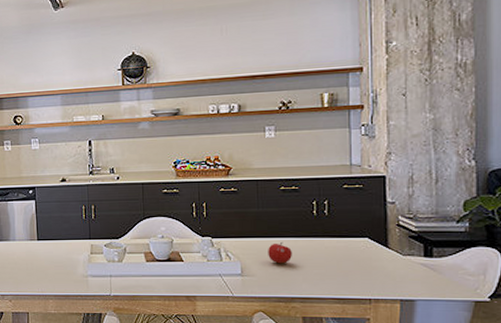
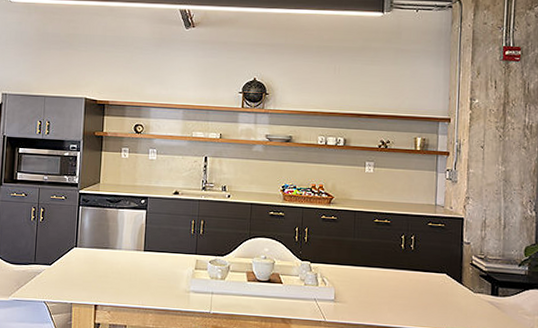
fruit: present [268,241,292,264] -> none [359,271,381,293]

